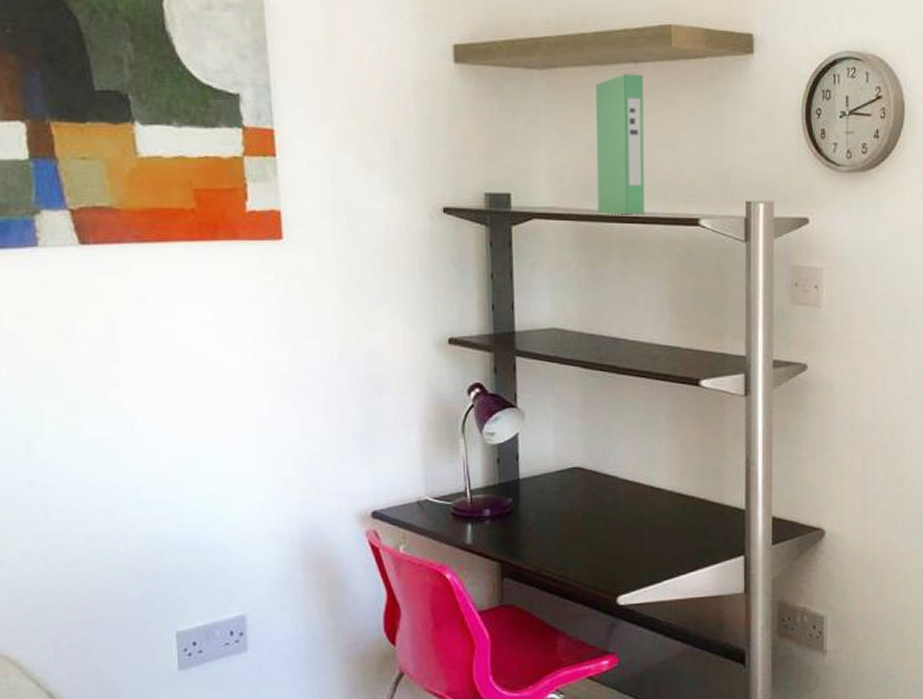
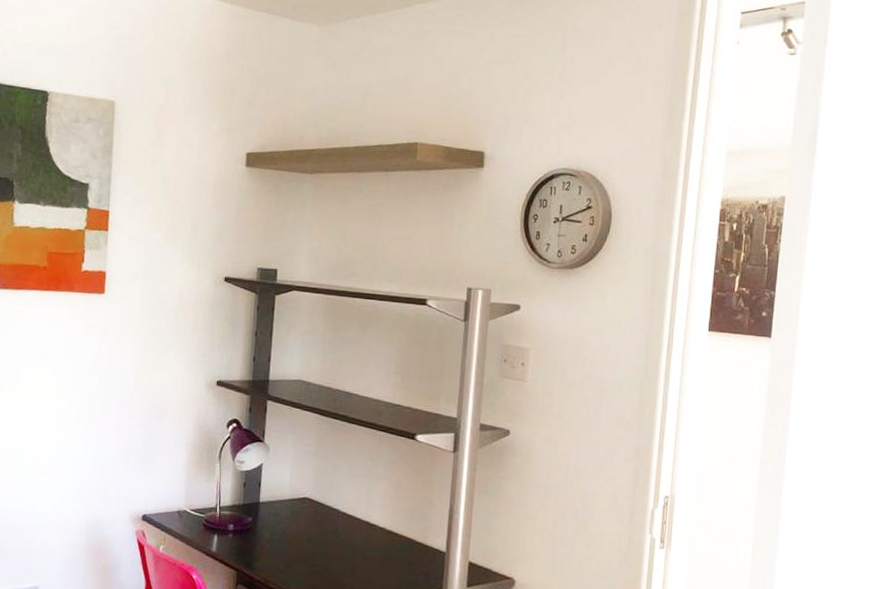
binder: present [596,74,645,215] -> none [344,180,391,293]

